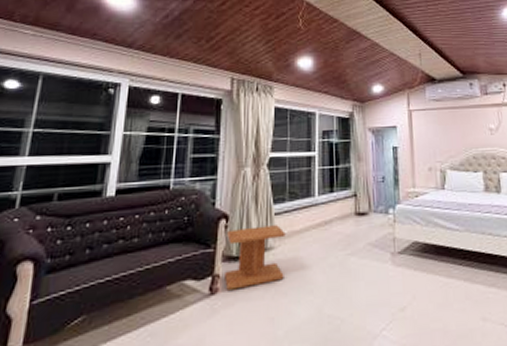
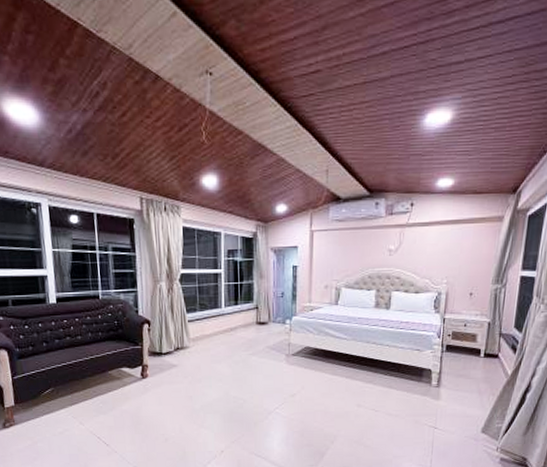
side table: present [225,225,286,290] -> none [150,330,198,376]

